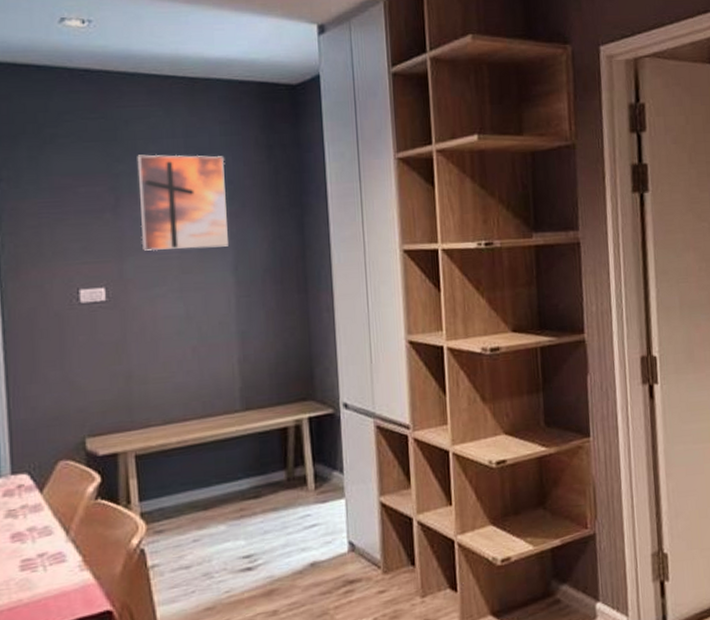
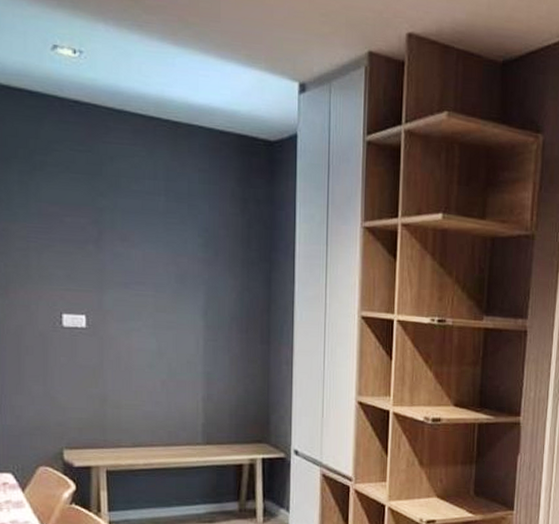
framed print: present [137,154,228,251] -> none [120,192,202,291]

